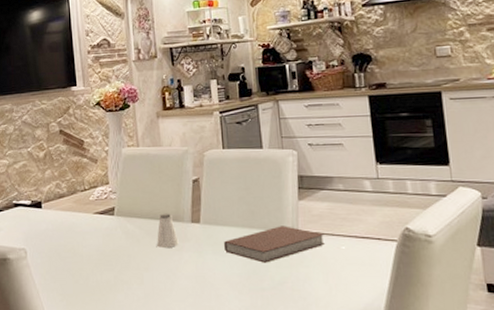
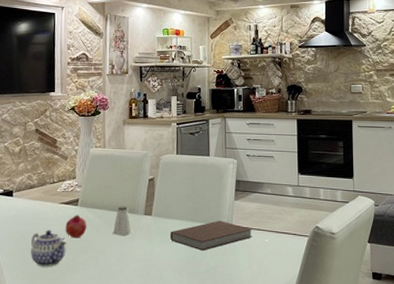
teapot: none [66,244,106,287] -> present [31,230,67,267]
fruit: none [102,226,127,253] -> present [65,215,87,239]

